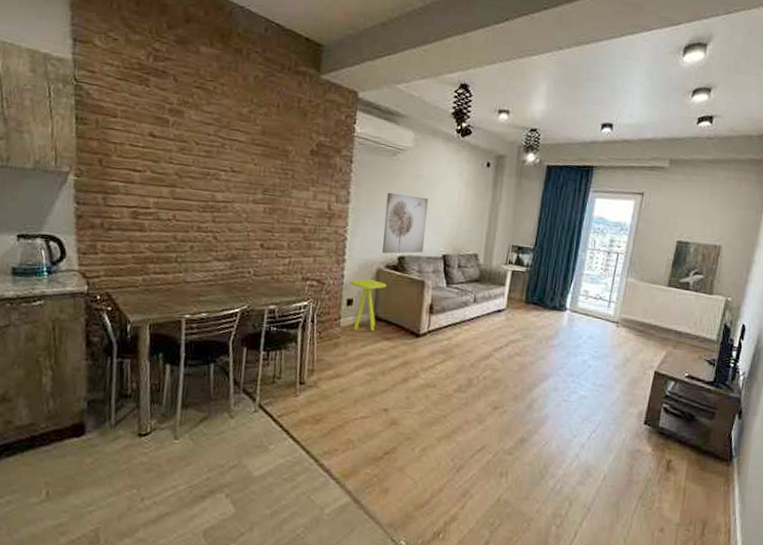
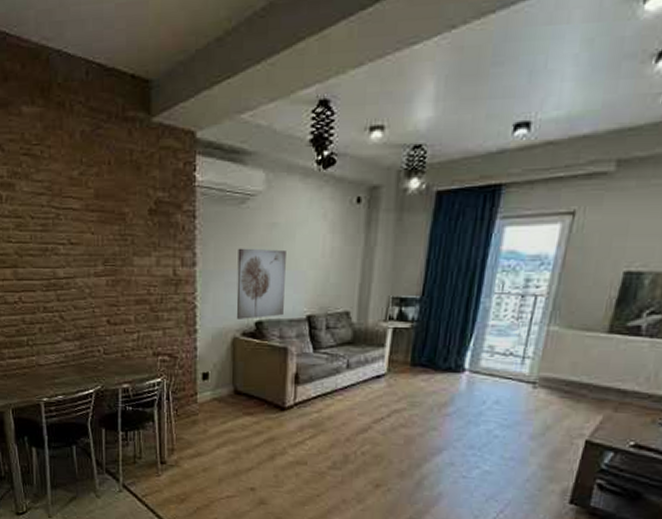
side table: present [349,279,387,331] -> none [203,350,244,407]

